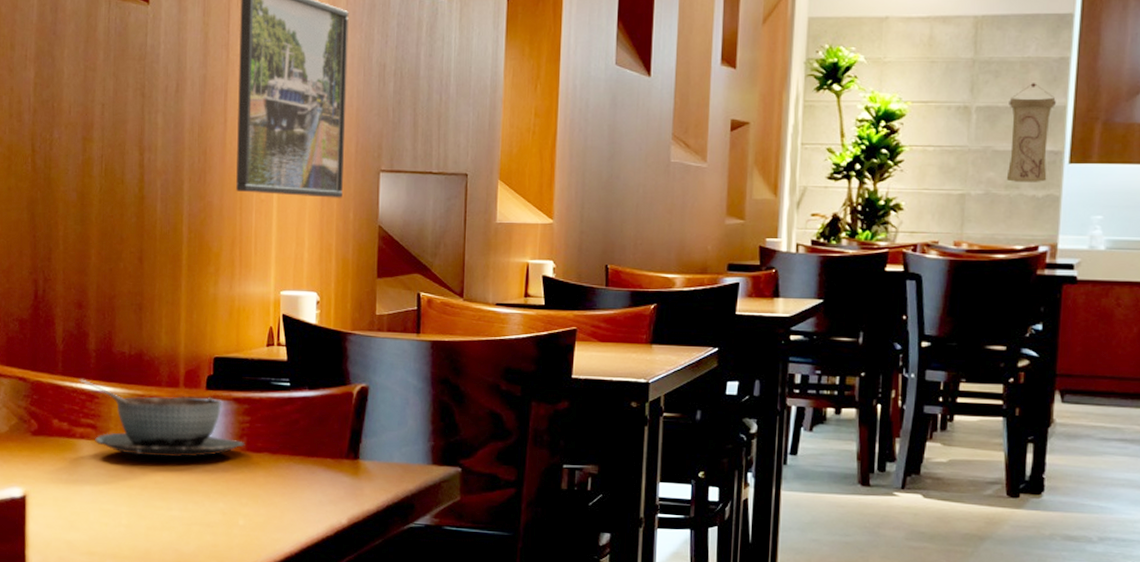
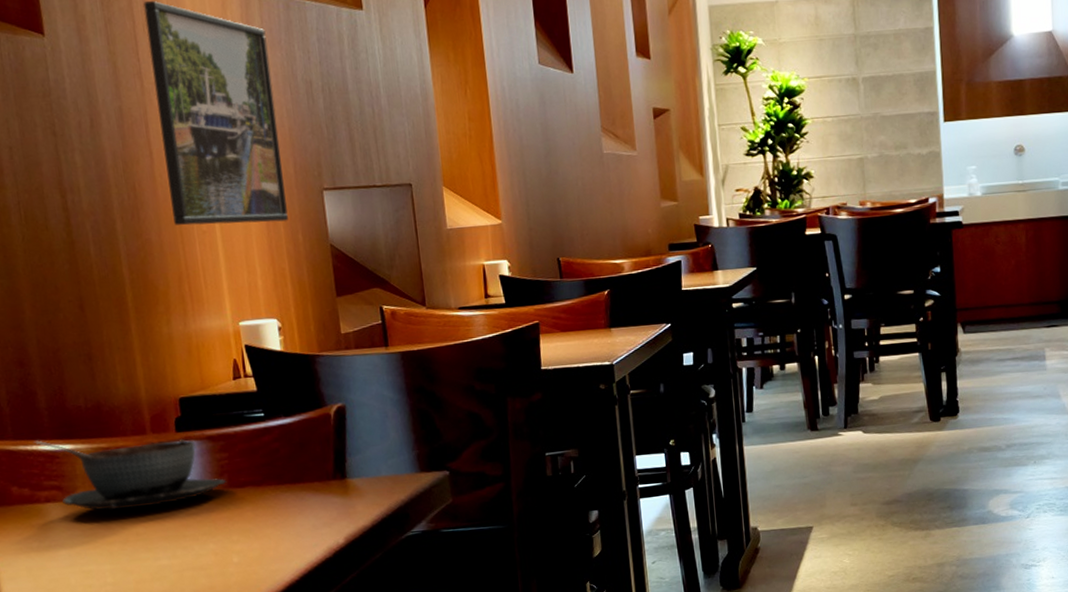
wall scroll: present [1006,83,1056,182] -> none [888,52,928,143]

